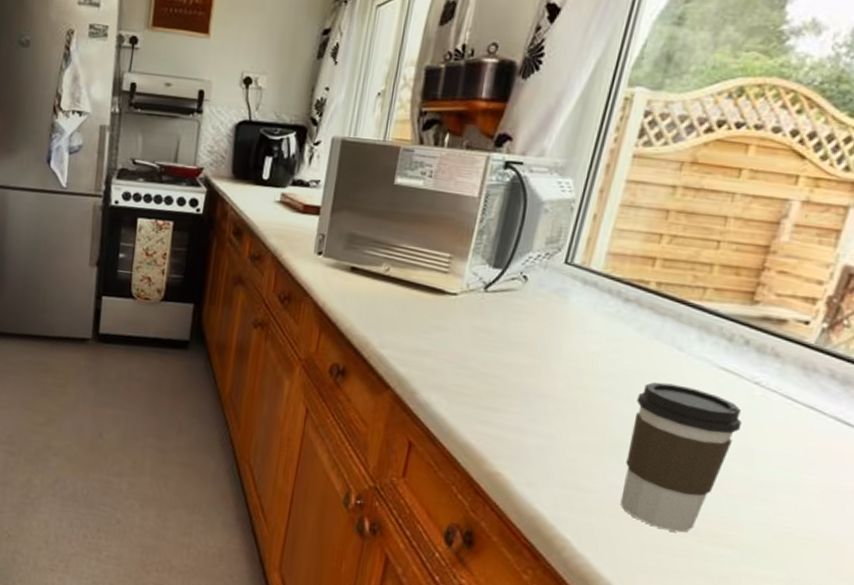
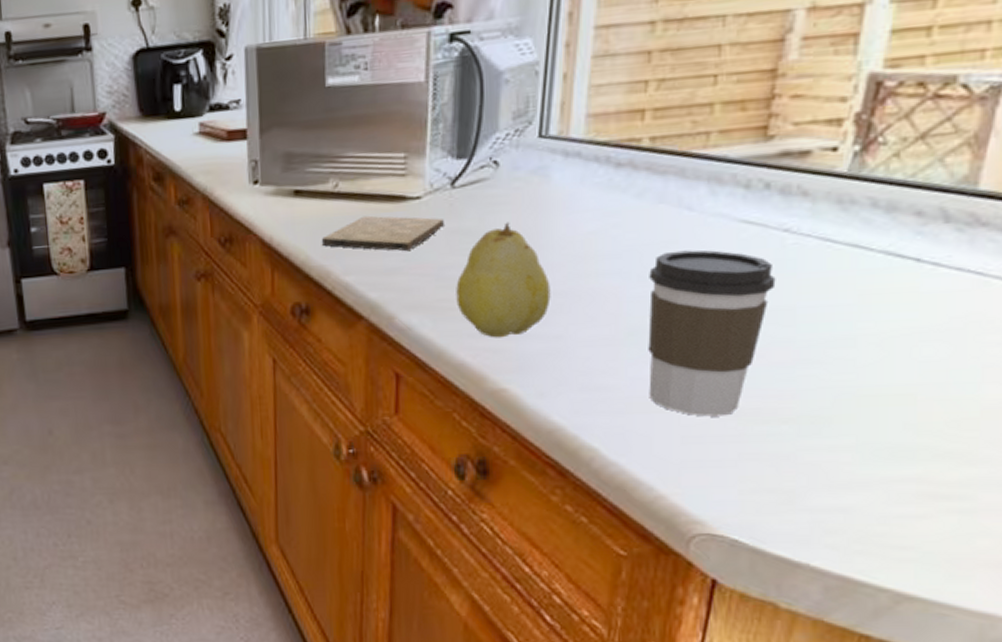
cutting board: none [366,300,474,339] -> present [321,215,446,252]
fruit: none [471,329,554,429] -> present [456,222,551,338]

